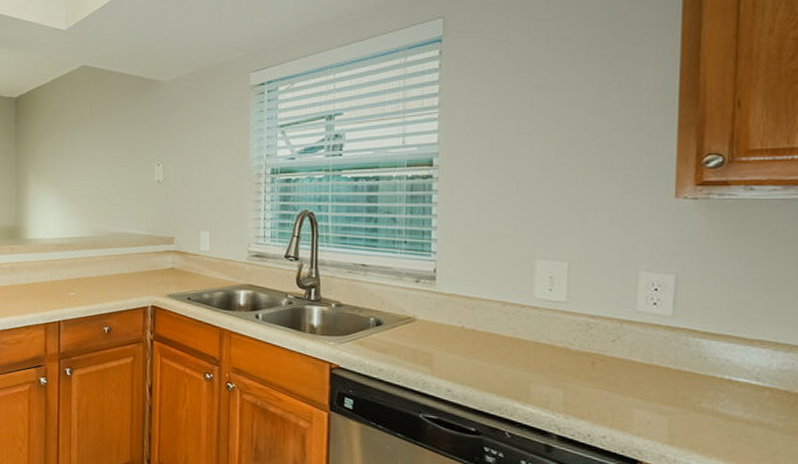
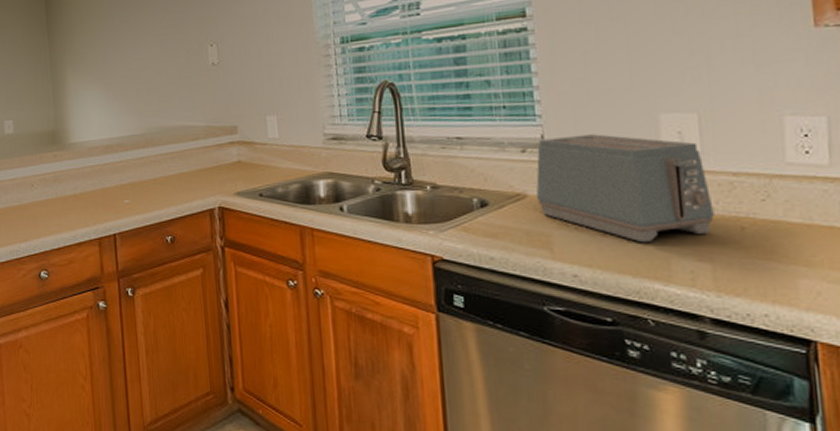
toaster: none [423,271,572,368] -> present [536,134,715,243]

